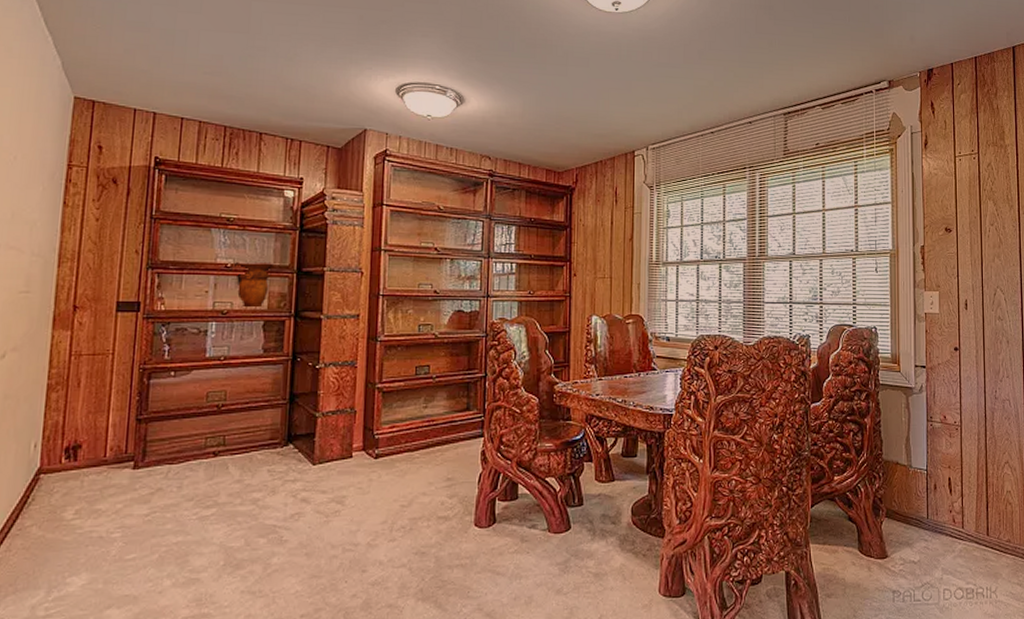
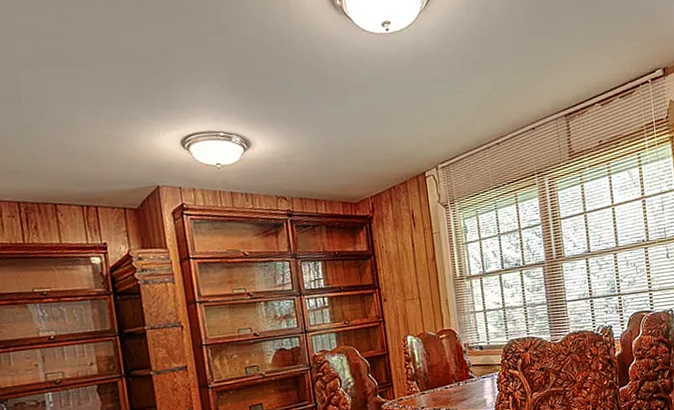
decorative vase: present [234,262,274,308] -> none [57,329,96,376]

